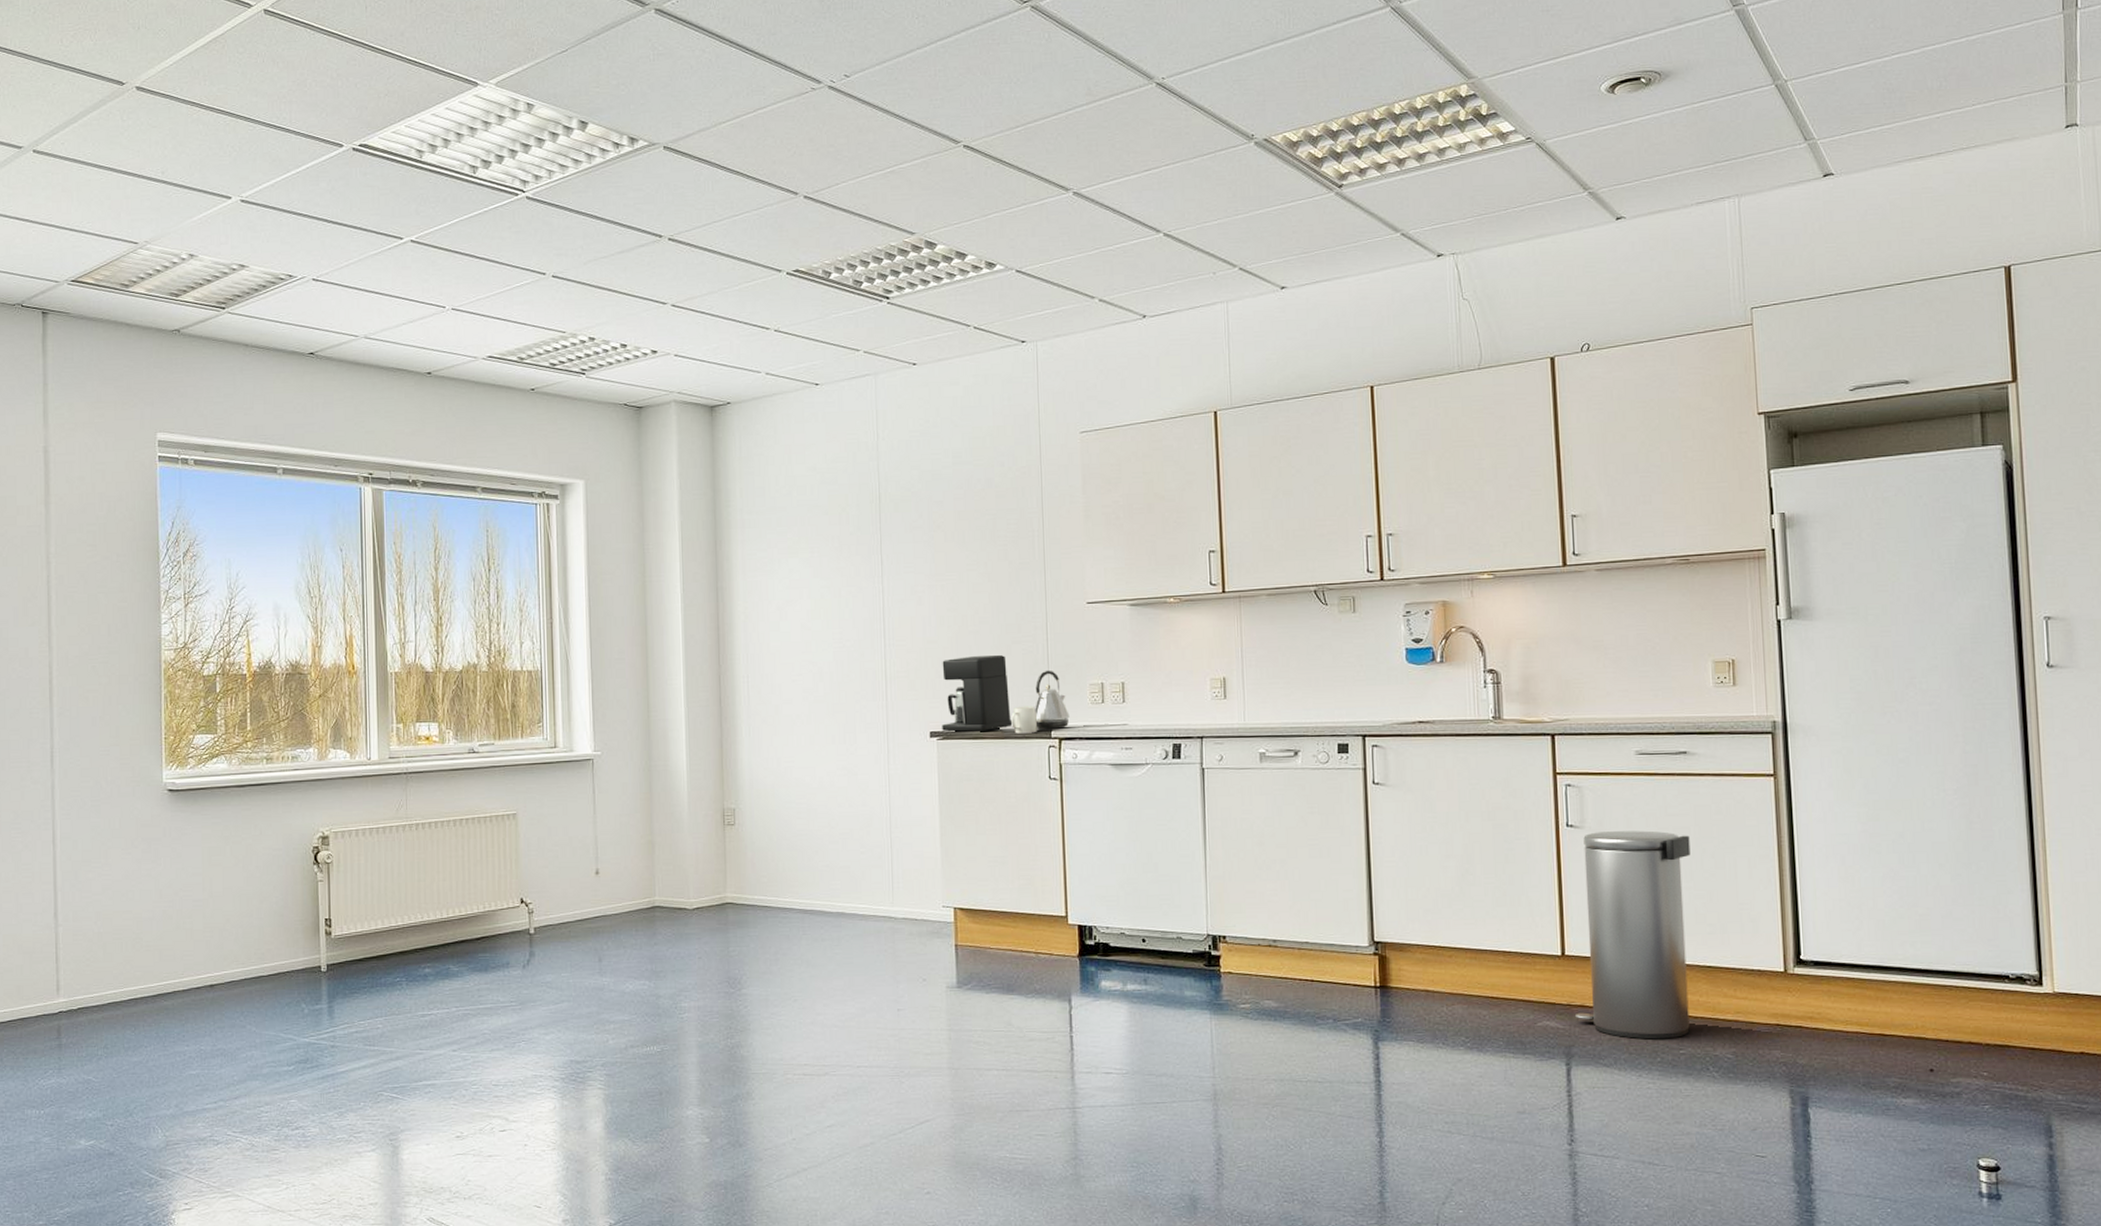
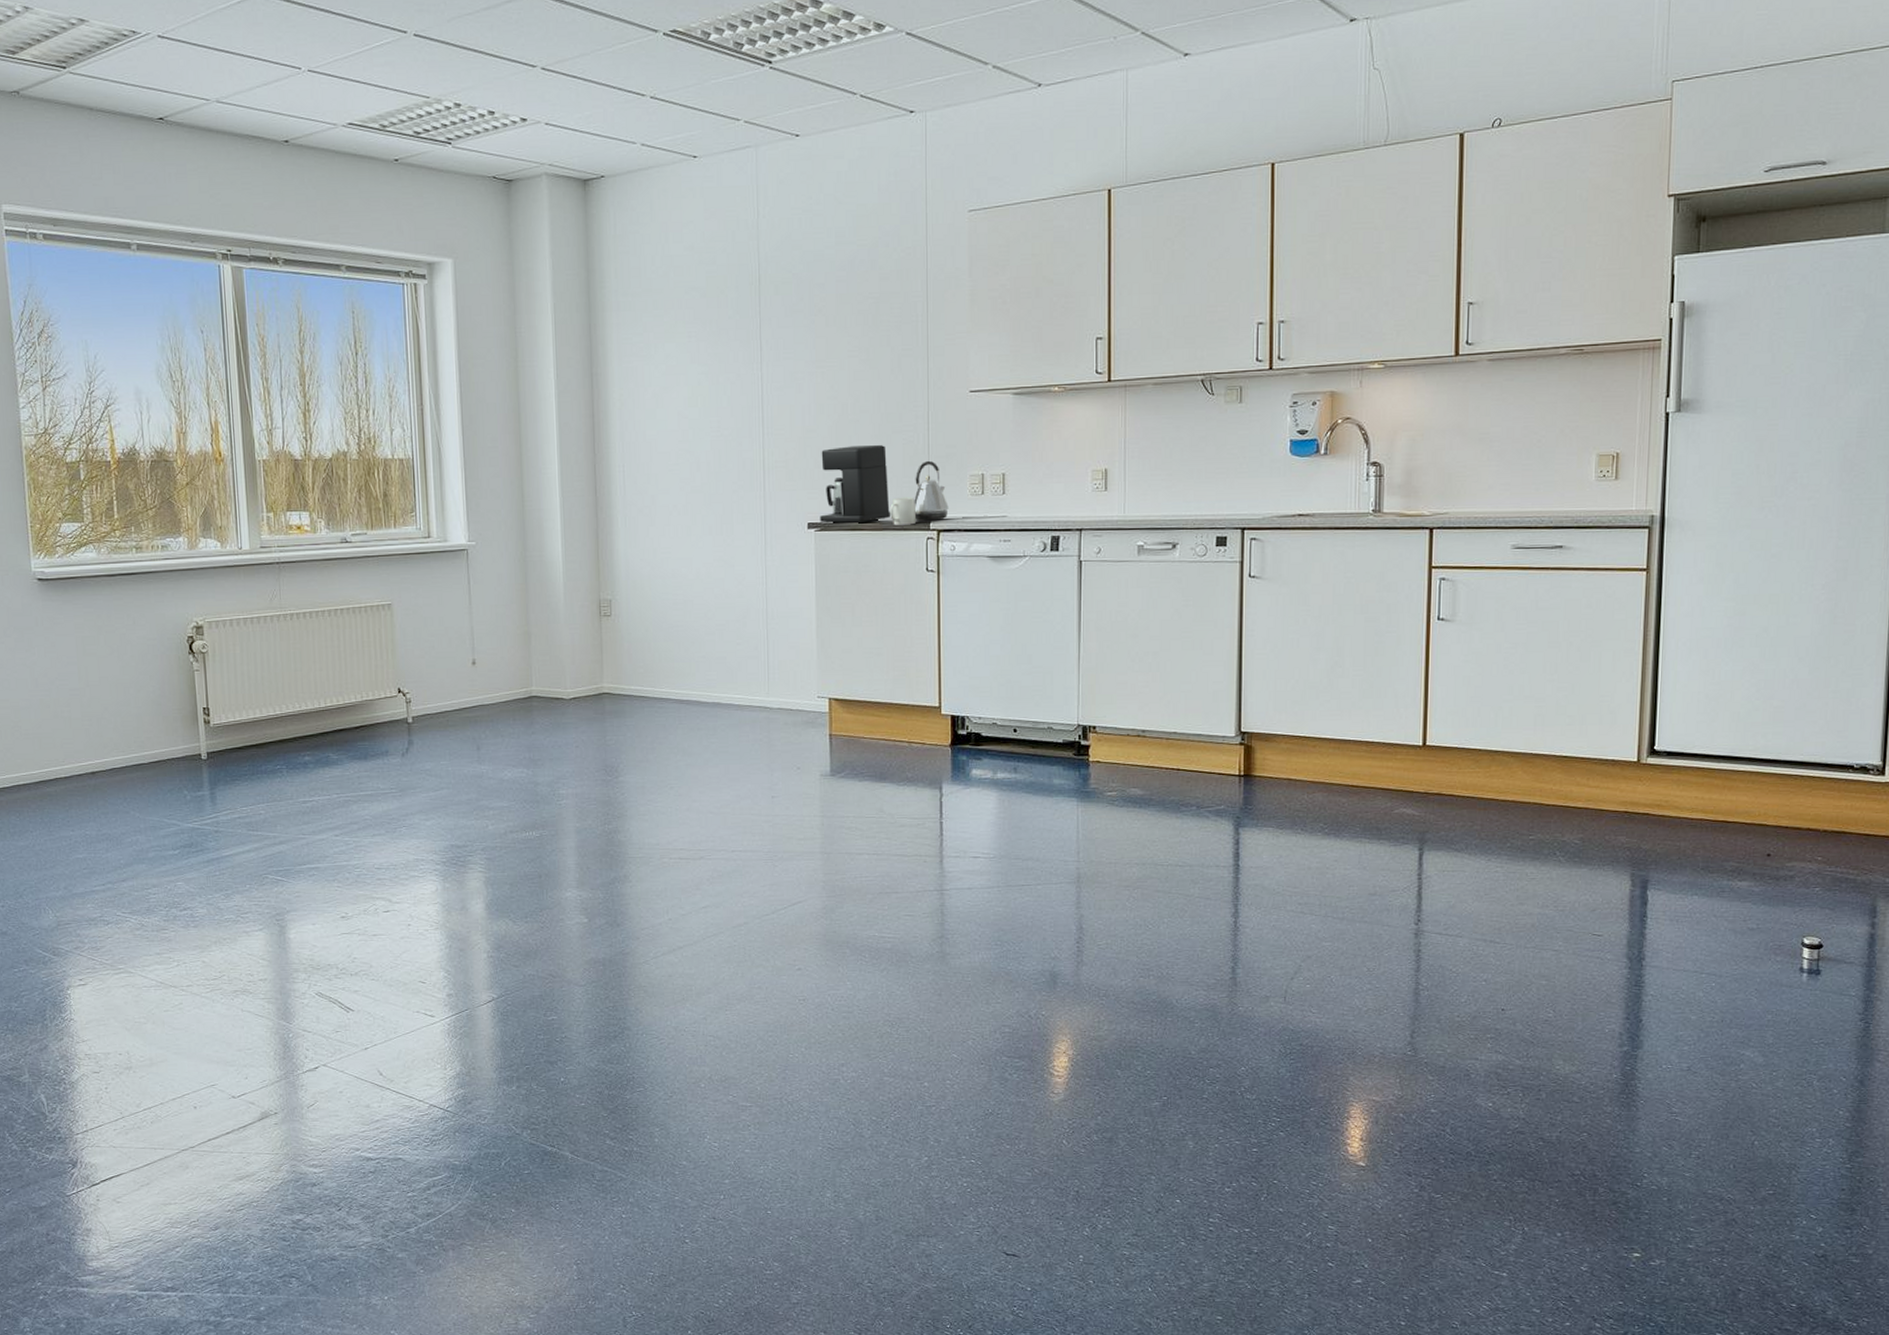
pedal bin: present [1574,830,1691,1040] -> none [1430,624,1558,826]

